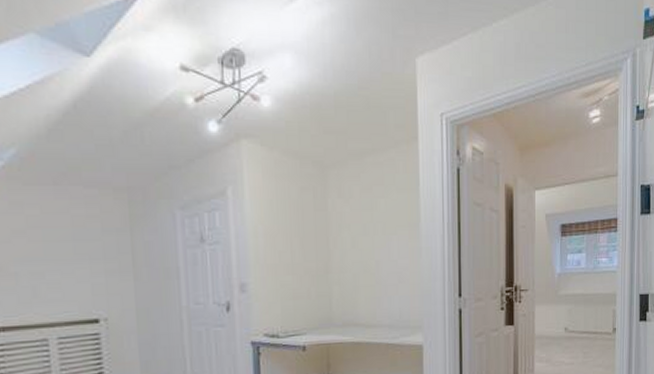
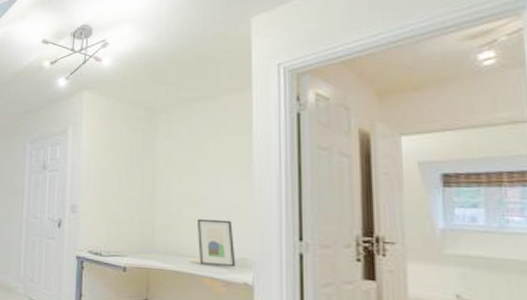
picture frame: none [371,283,408,332] -> present [196,218,236,268]

